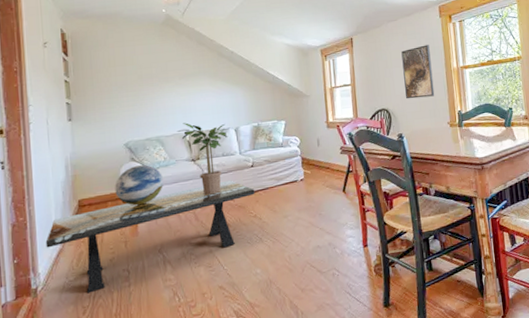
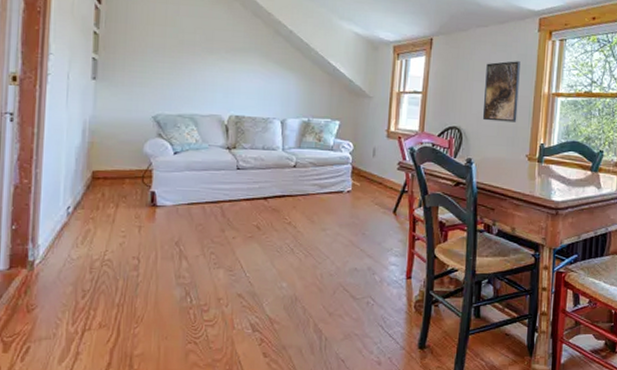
coffee table: present [45,180,255,294] -> none [49,178,294,277]
decorative sphere: present [115,164,163,206] -> none [135,142,191,189]
potted plant: present [177,123,230,195] -> none [214,104,275,191]

